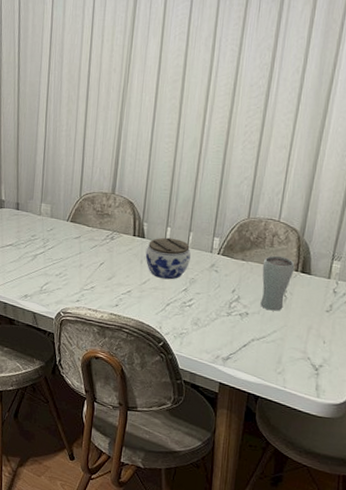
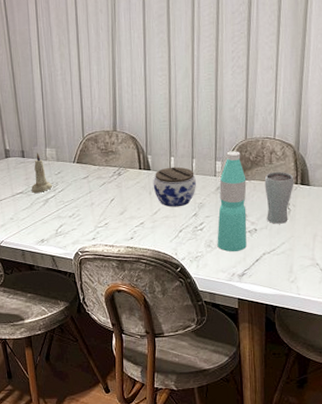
candle: none [22,207,44,247] -> present [32,153,53,193]
water bottle: none [204,228,244,334] -> present [217,151,247,252]

